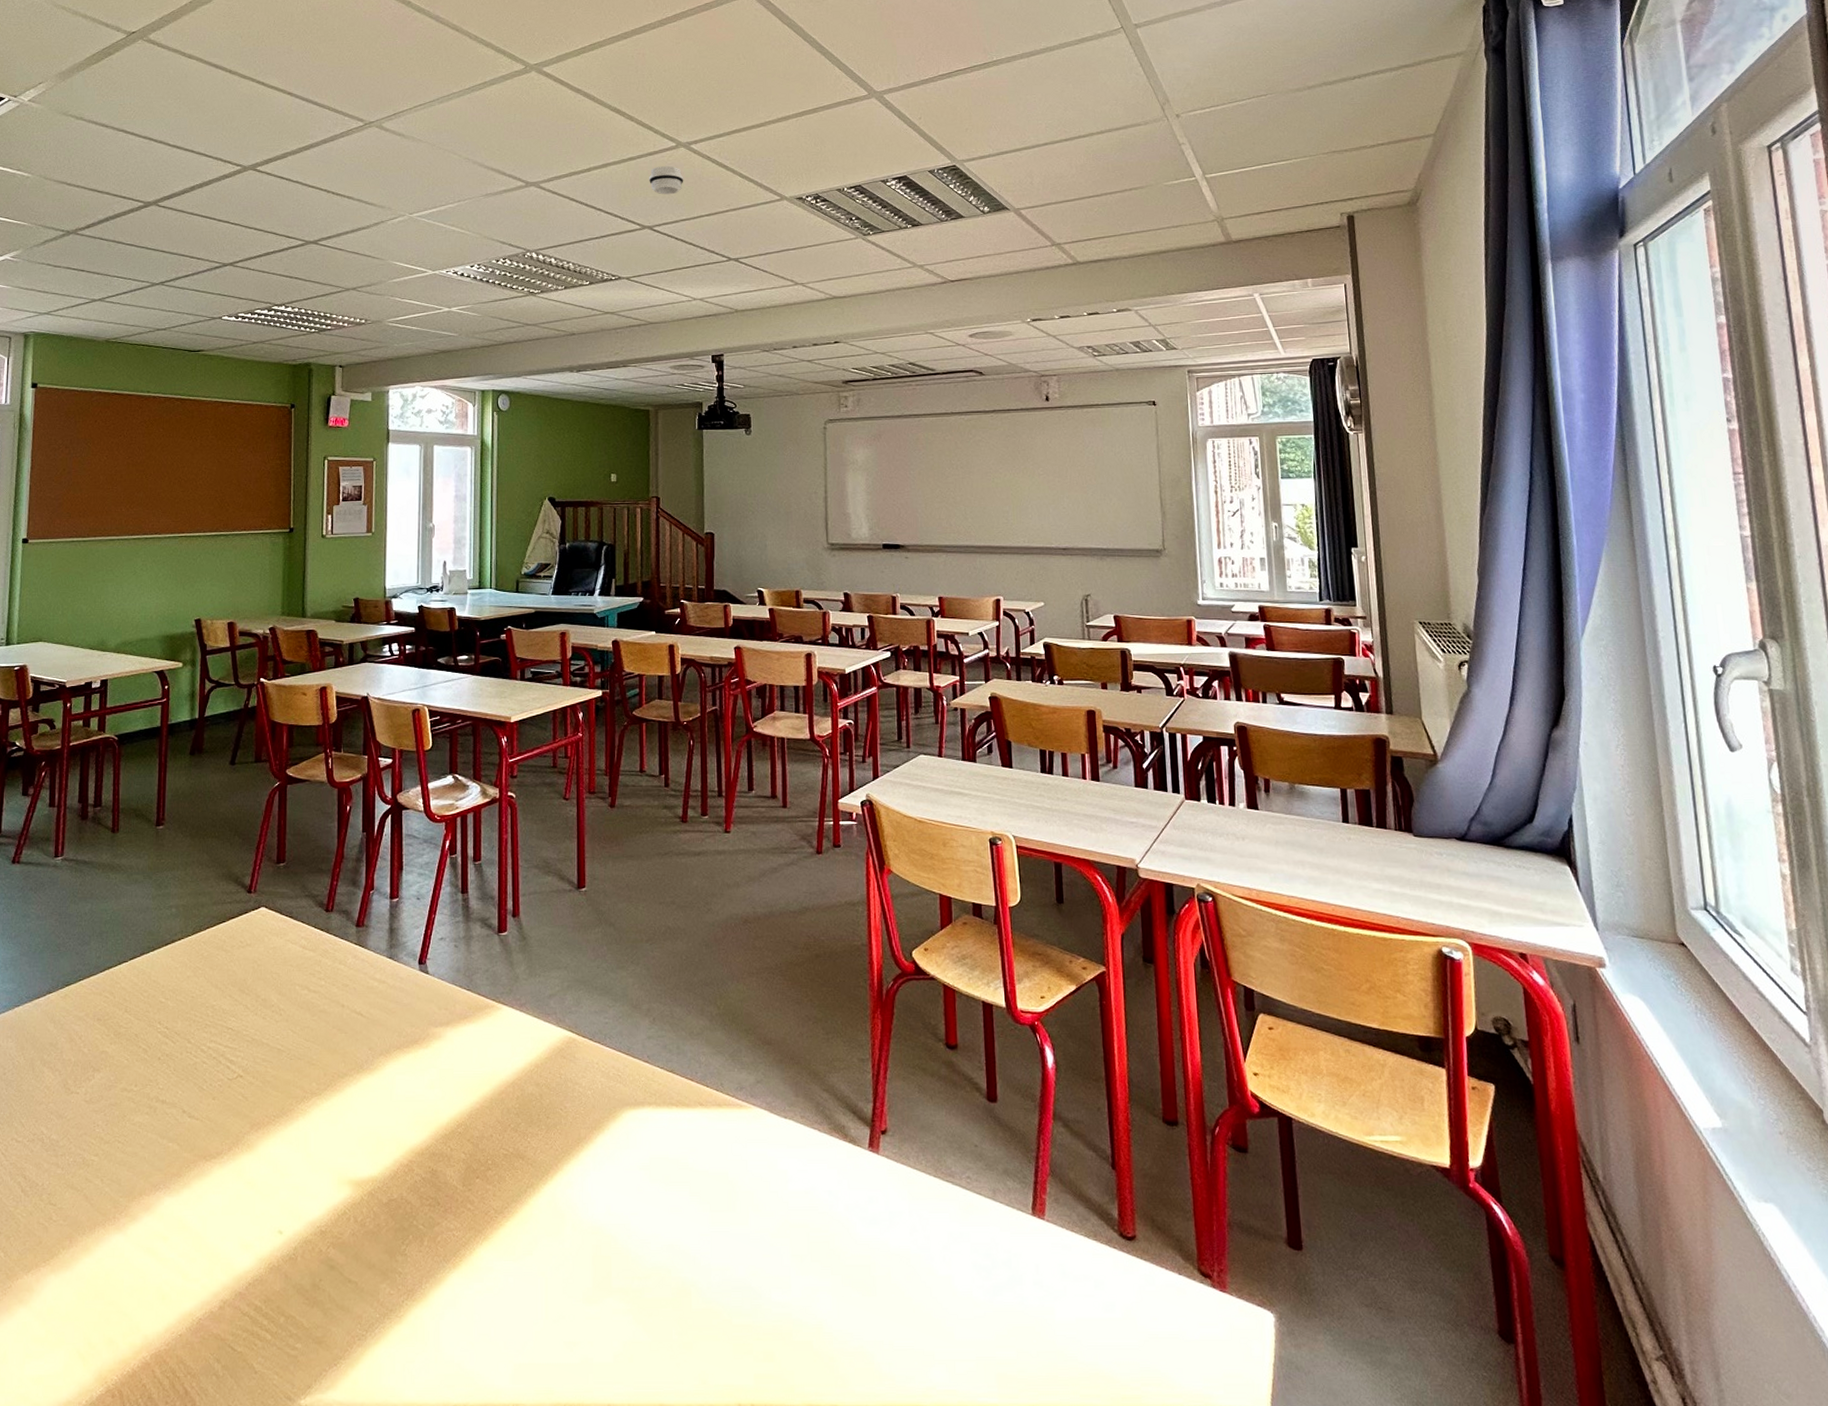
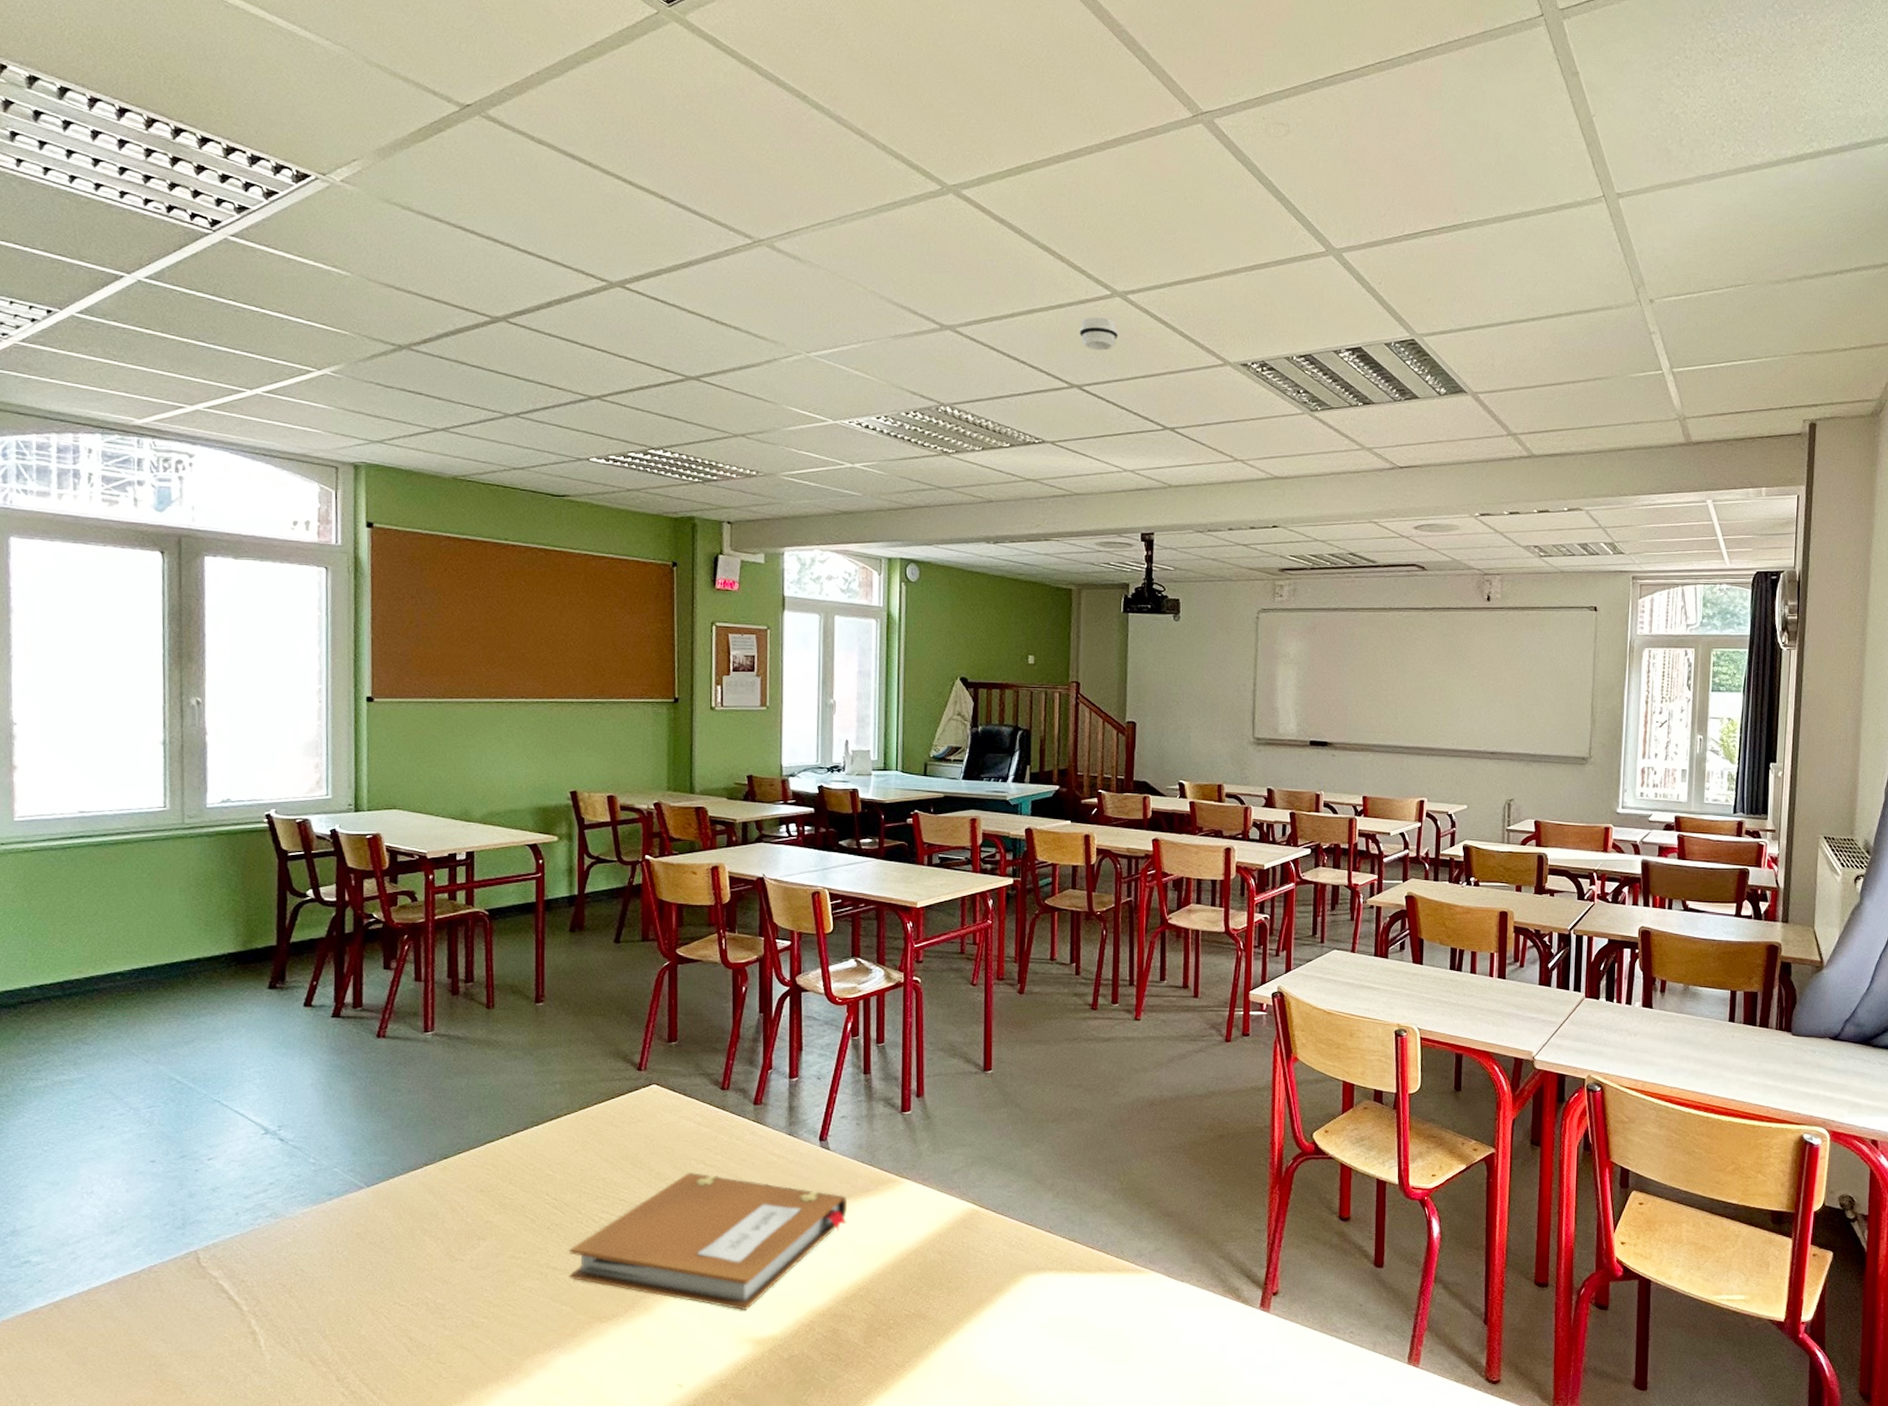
notebook: none [177,999,445,1148] -> present [569,1173,847,1310]

